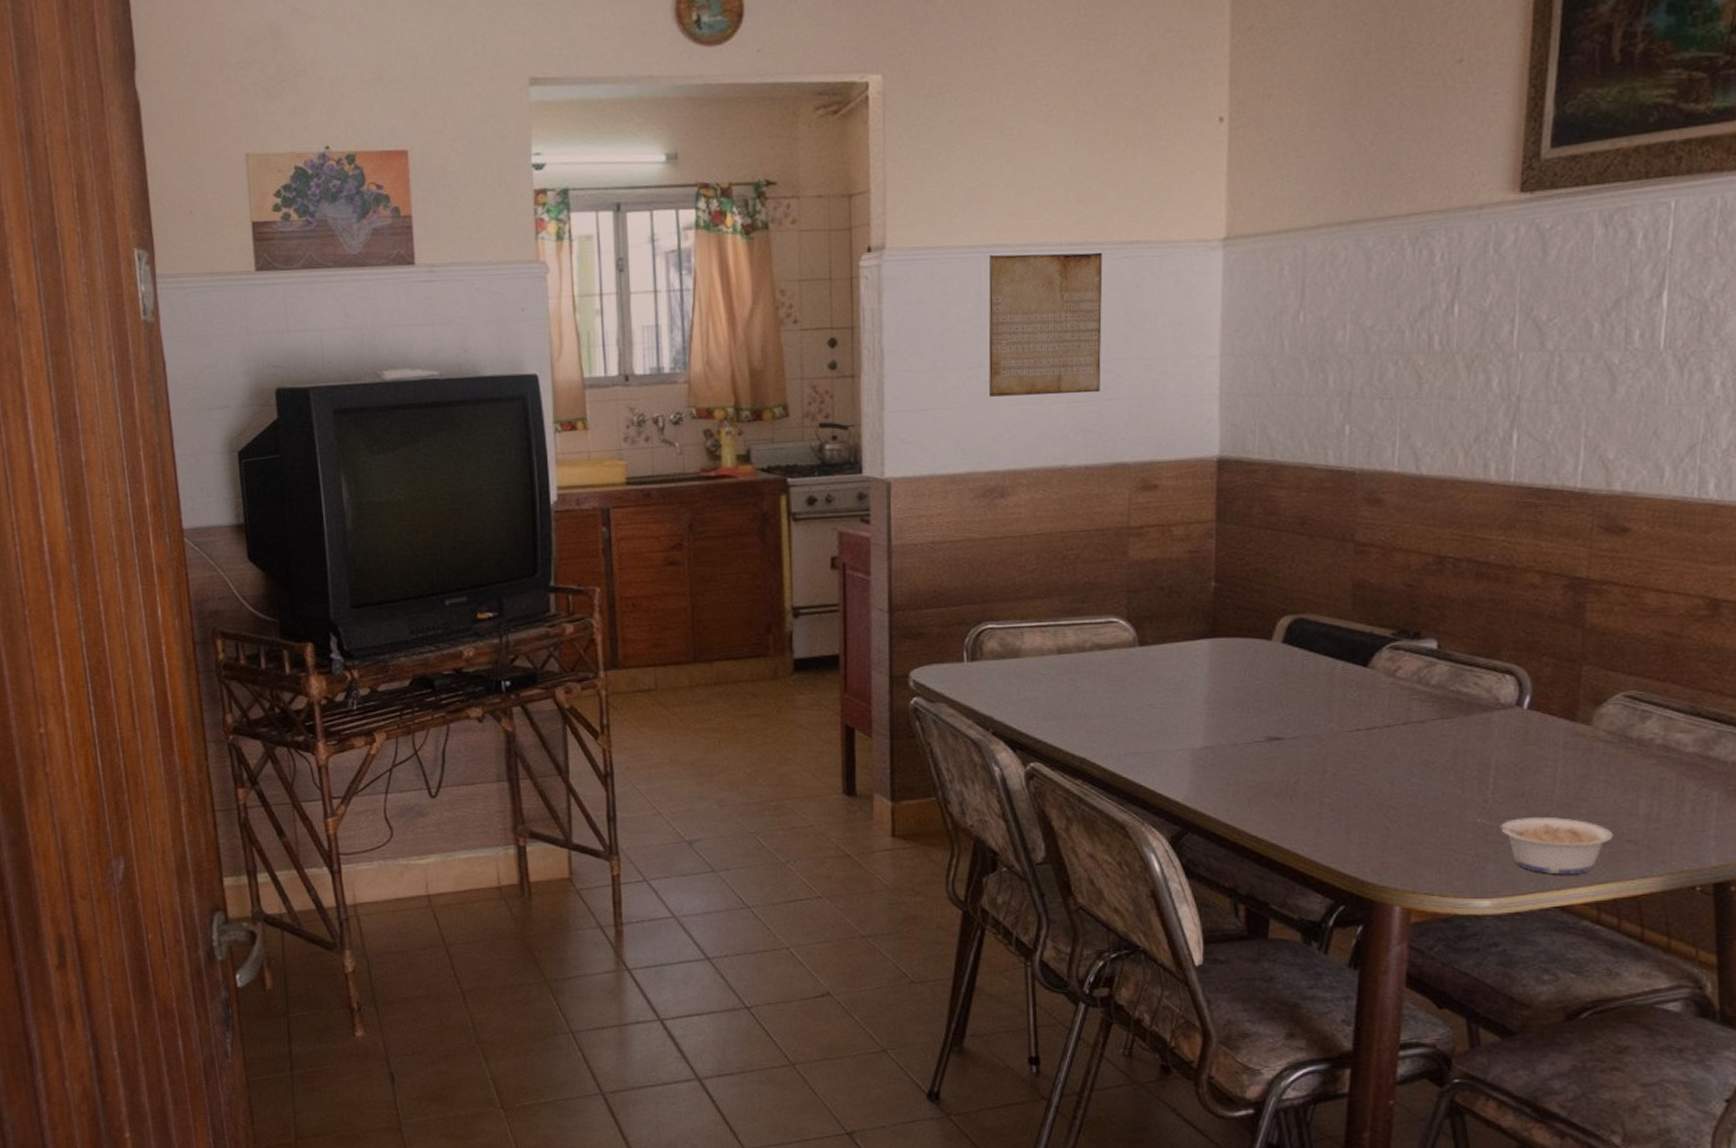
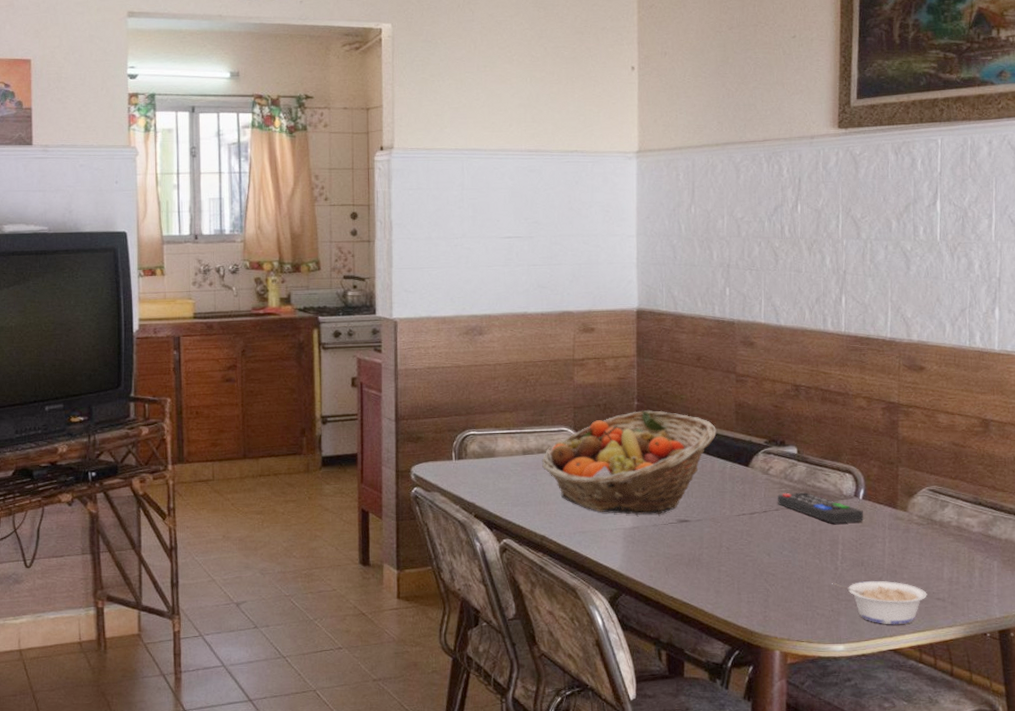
periodic table: present [988,252,1103,397] -> none [469,156,552,260]
fruit basket: none [1083,594,1324,731] -> present [542,410,717,515]
remote control: none [1405,700,1527,742] -> present [777,492,863,524]

